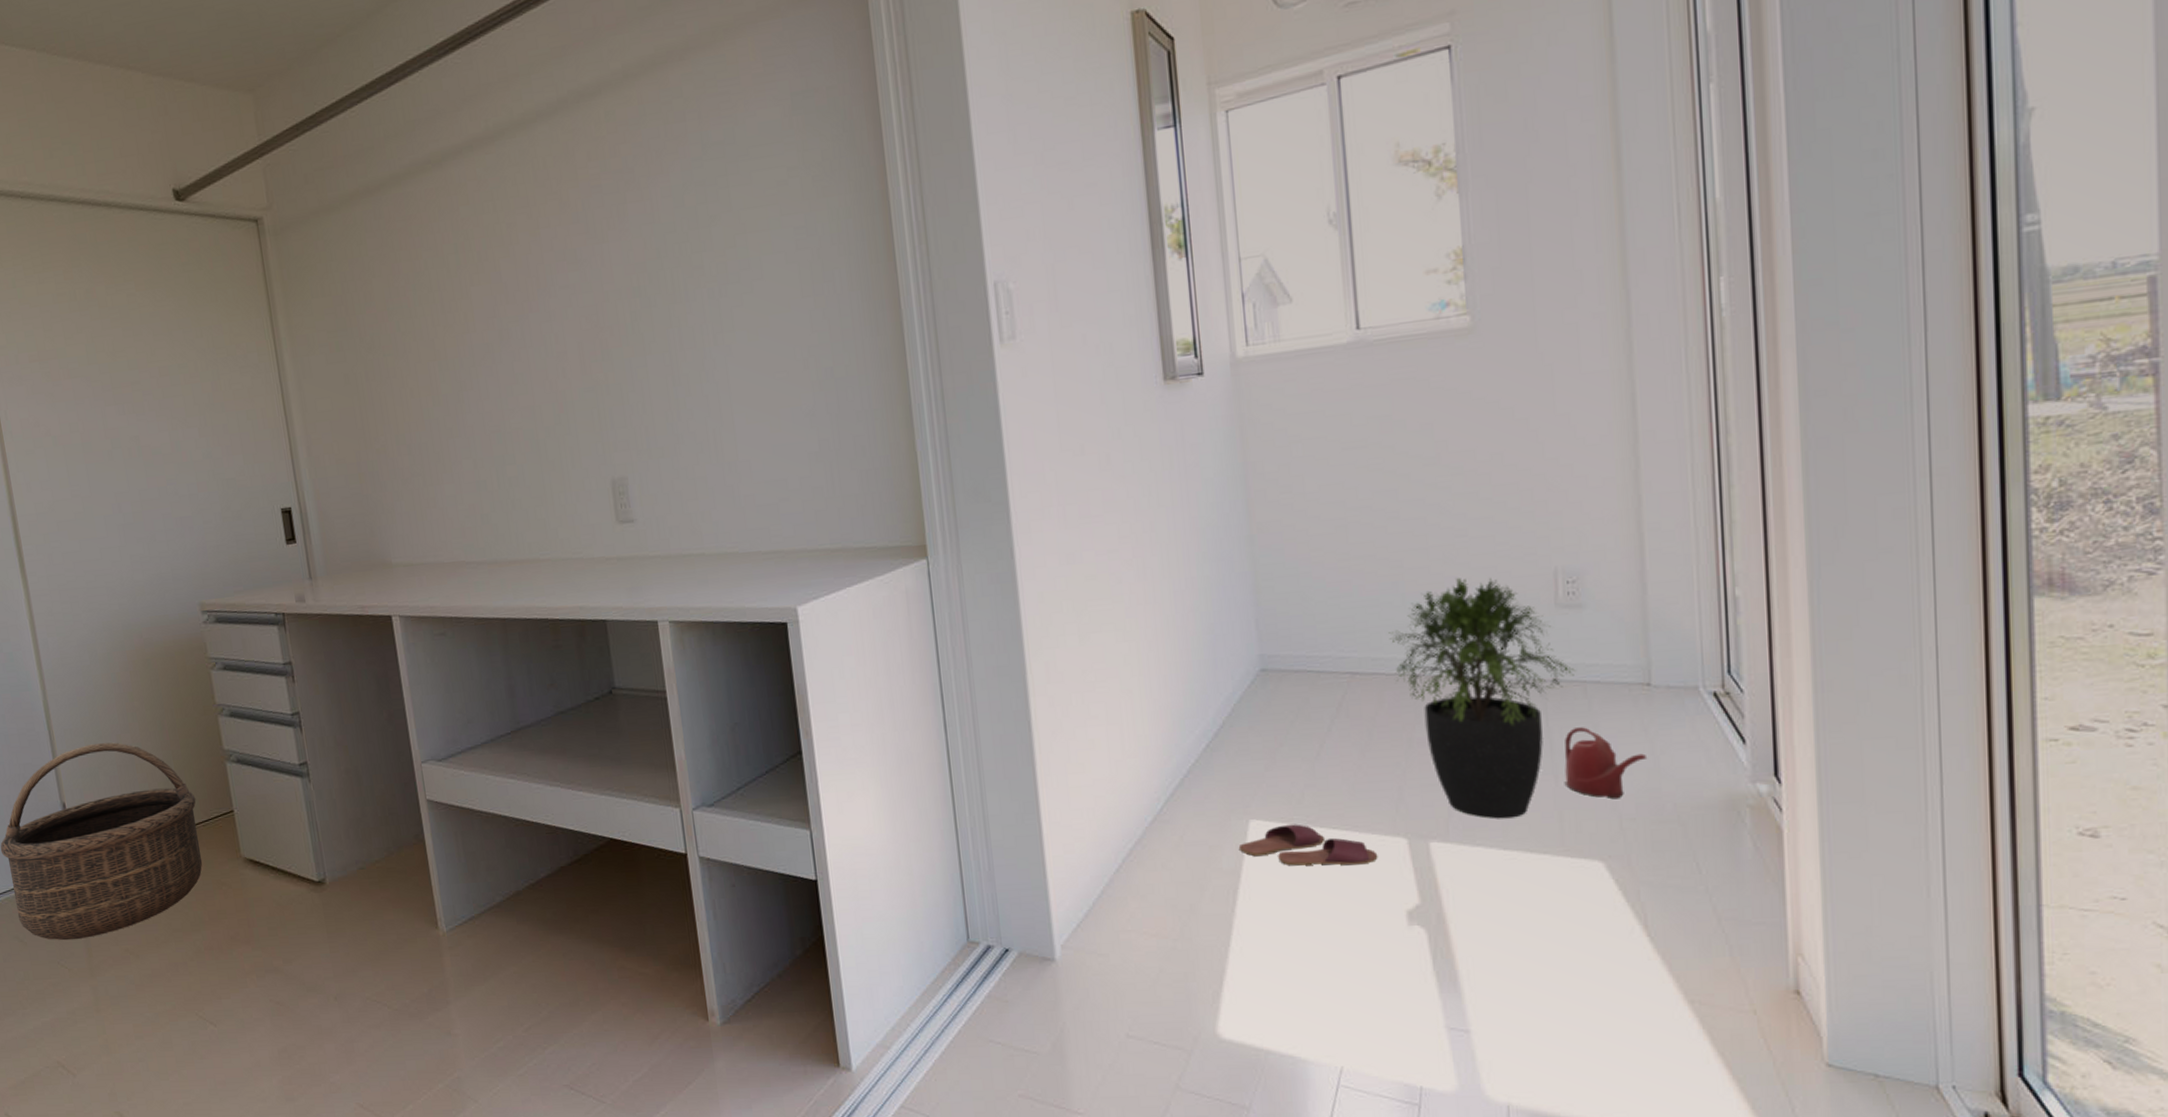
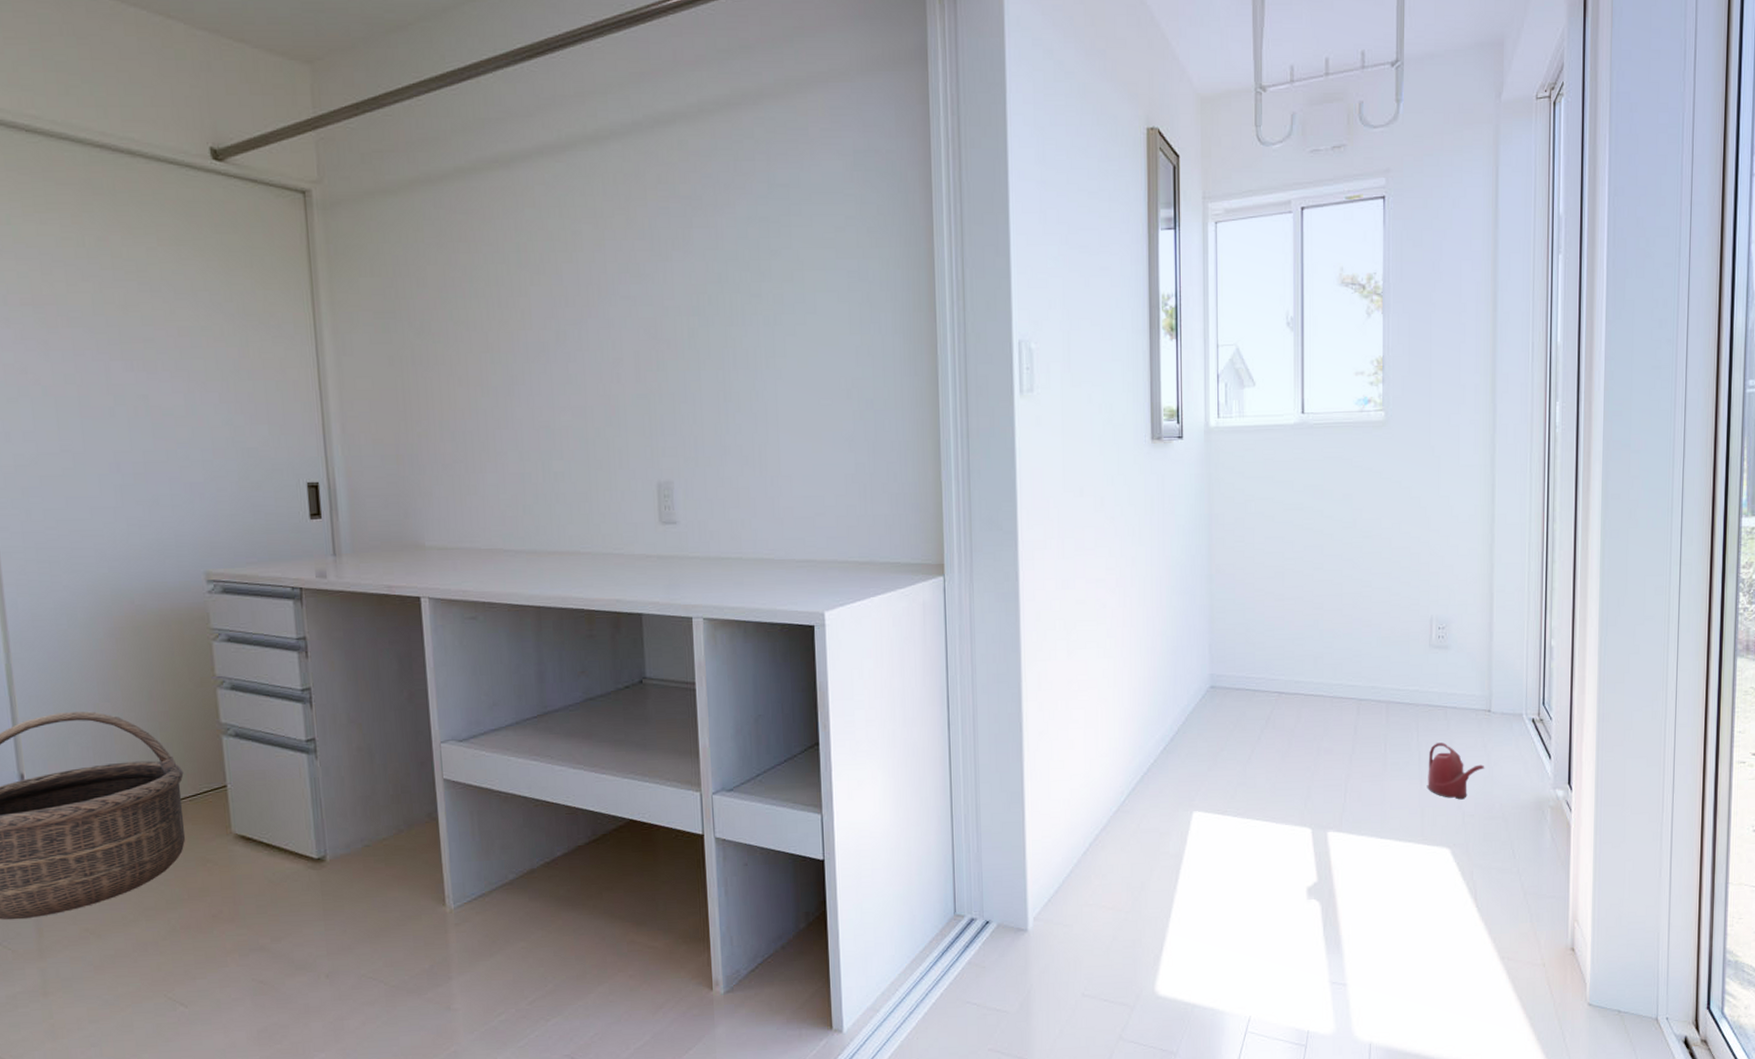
slippers: present [1238,824,1378,866] -> none [1183,815,1289,850]
potted plant: present [1389,578,1576,819] -> none [1309,620,1440,814]

